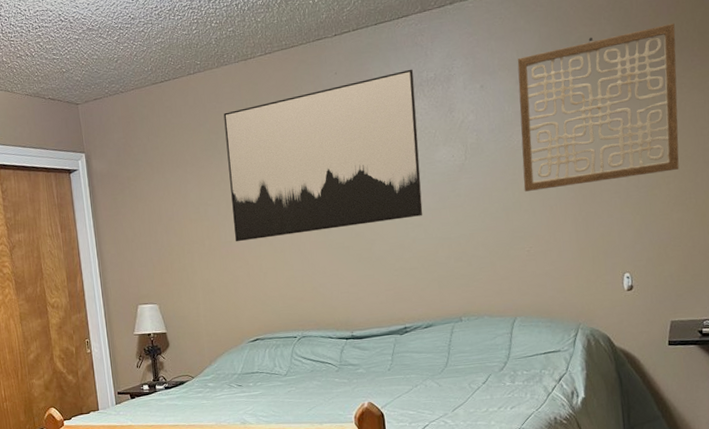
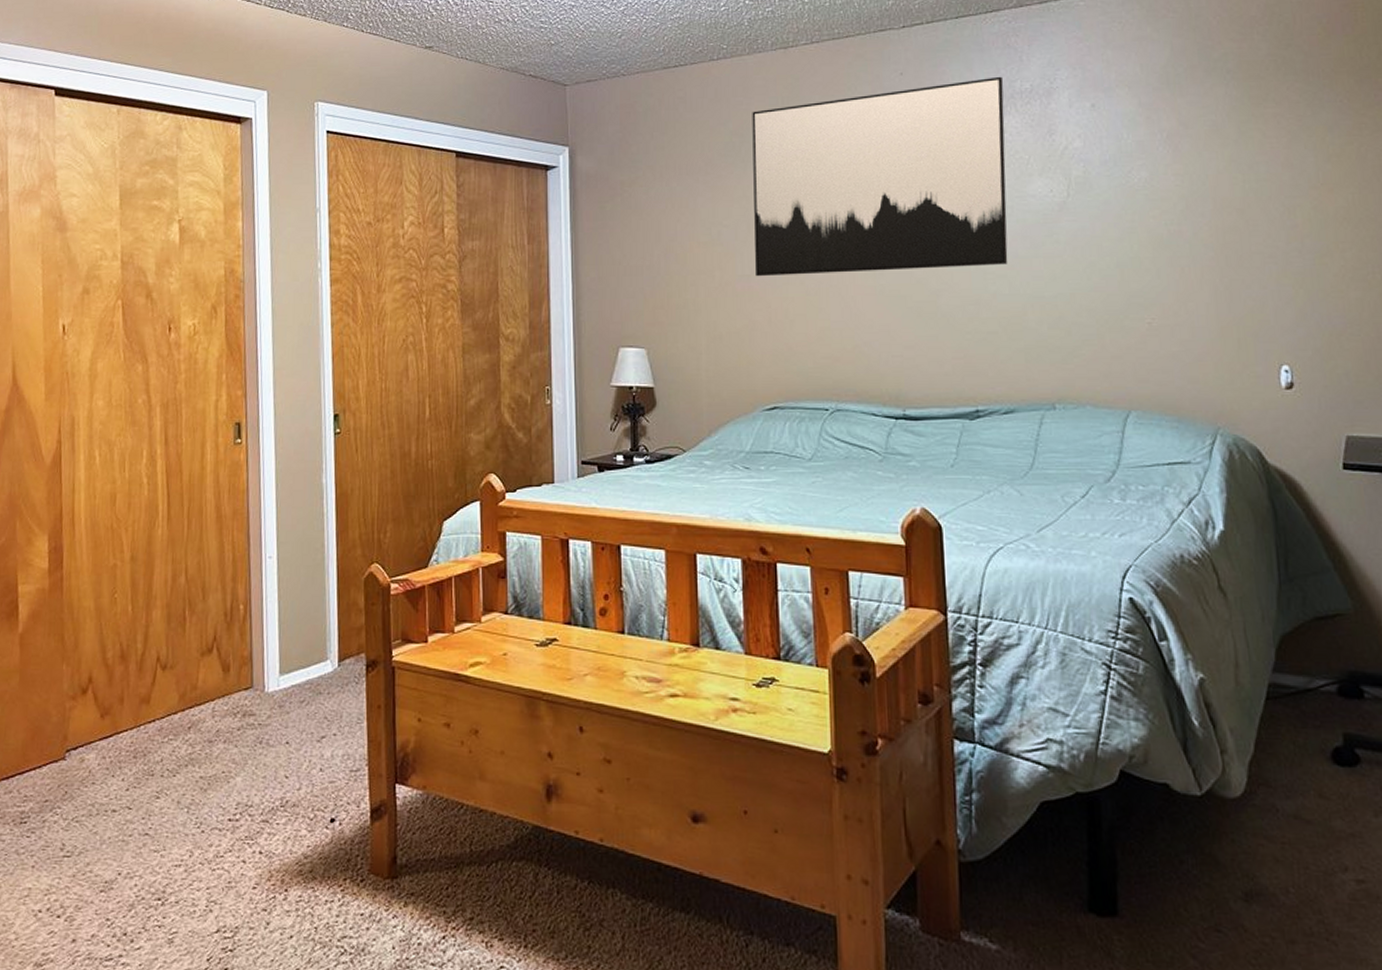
wall art: present [517,22,679,192] -> none [1140,46,1358,245]

